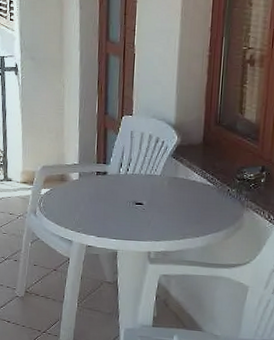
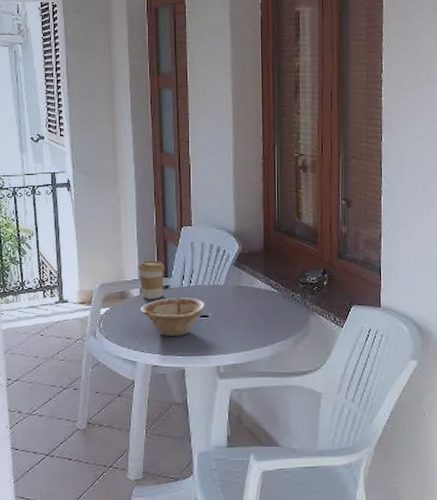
coffee cup: none [78,146,104,184] -> present [138,260,165,299]
dish: none [78,183,141,221] -> present [140,297,206,336]

